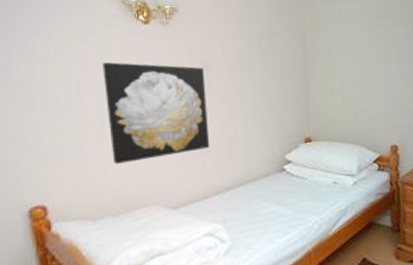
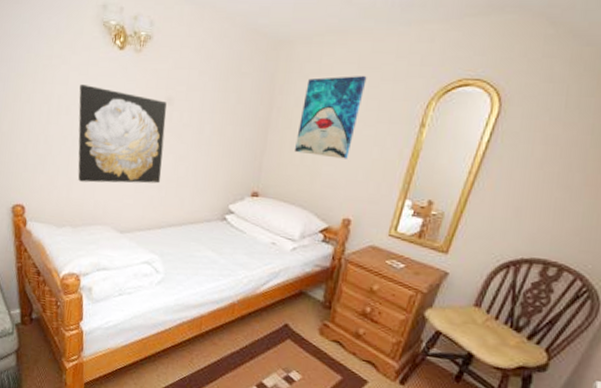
wall art: none [333,24,382,95] -> present [295,76,367,159]

